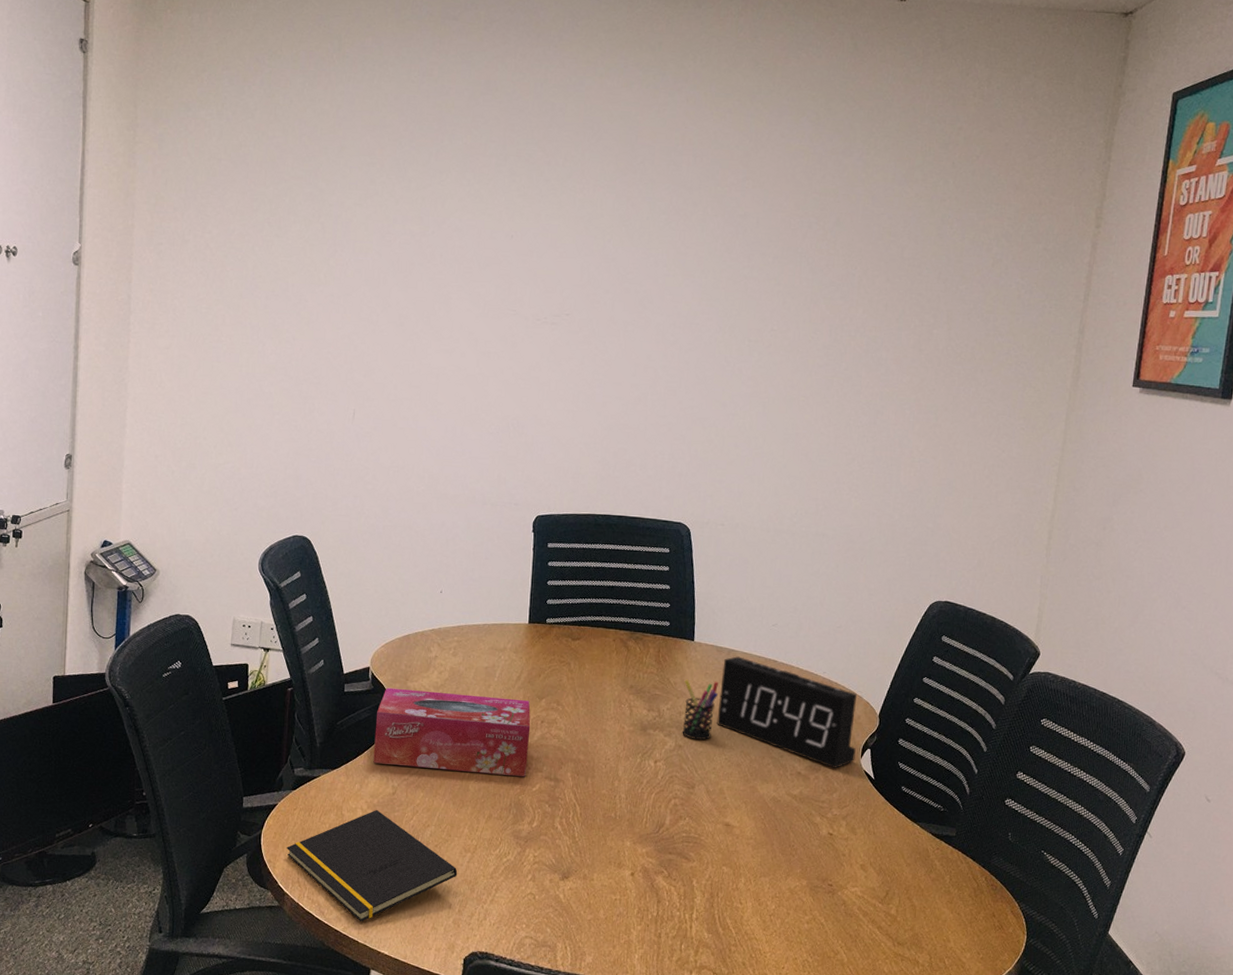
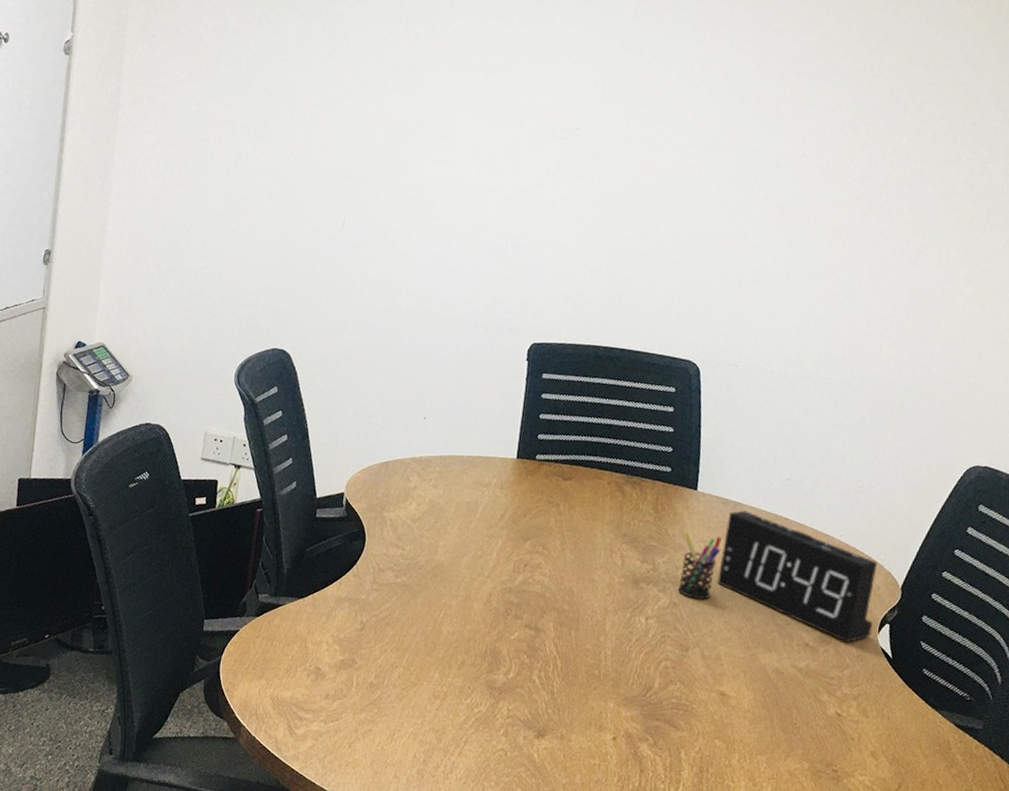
notepad: present [287,810,458,922] -> none [246,645,425,763]
tissue box: present [373,687,531,777] -> none [342,516,514,624]

